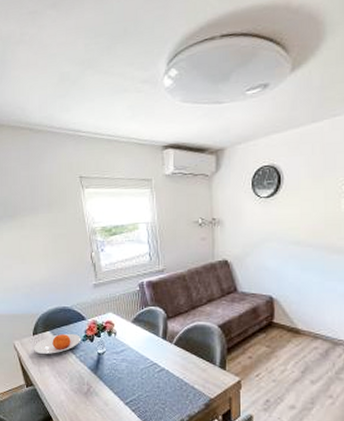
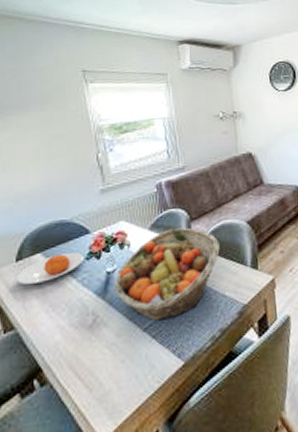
fruit basket: none [103,324,192,399] -> present [114,227,220,321]

